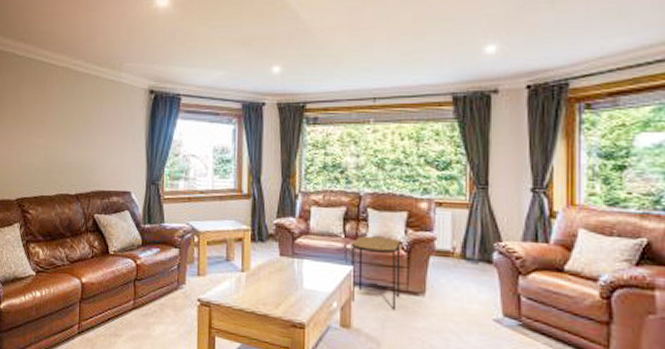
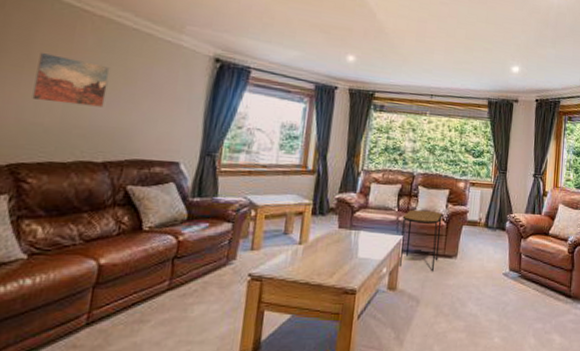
wall art: none [25,106,73,147] -> present [32,53,110,107]

